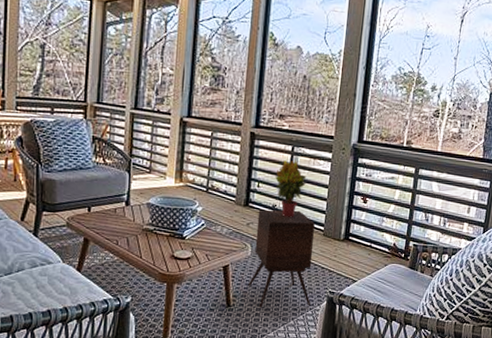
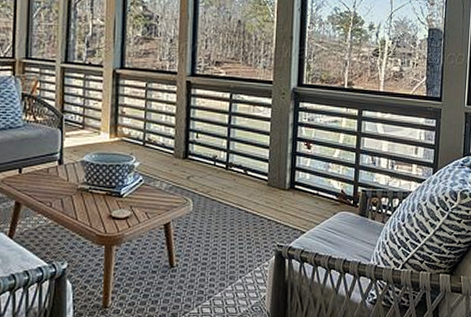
side table: present [248,209,315,308] -> none [191,160,259,267]
potted plant: present [275,158,307,217] -> none [214,106,247,168]

